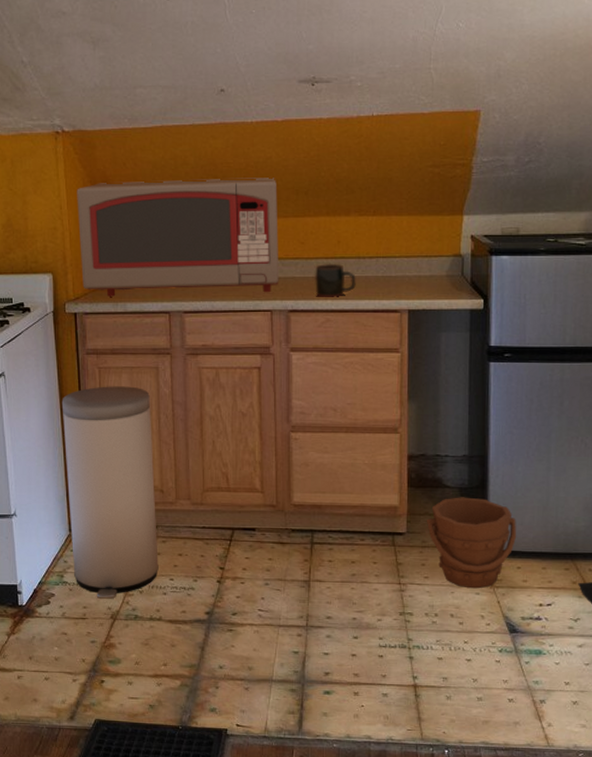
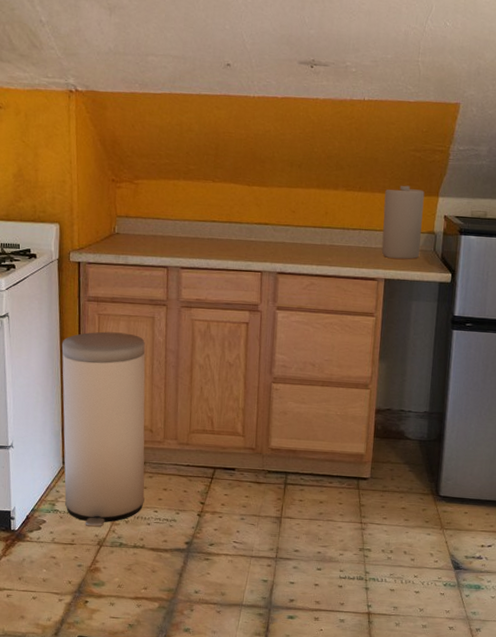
microwave: present [77,178,279,297] -> none [86,142,274,255]
mug: present [314,263,356,297] -> none [302,231,340,263]
paper towel holder: none [402,205,447,286] -> present [381,185,425,260]
bucket: present [426,497,517,589] -> none [388,448,467,530]

